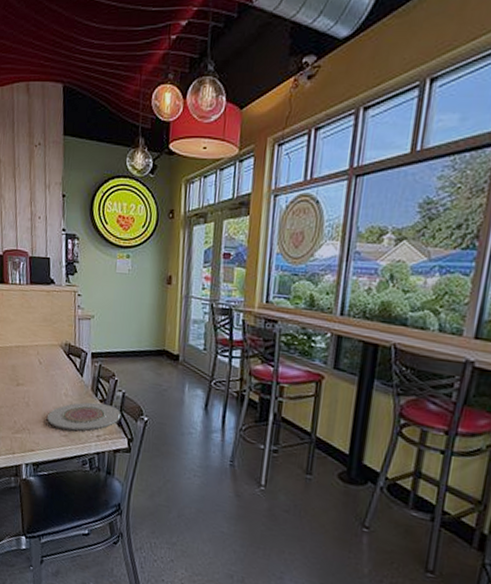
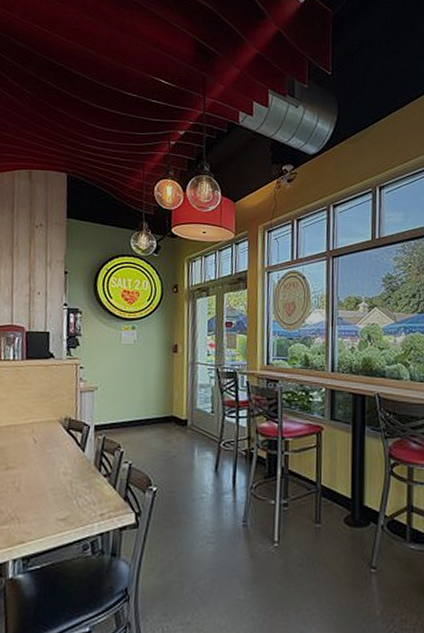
plate: present [47,402,121,431] -> none [42,478,128,513]

